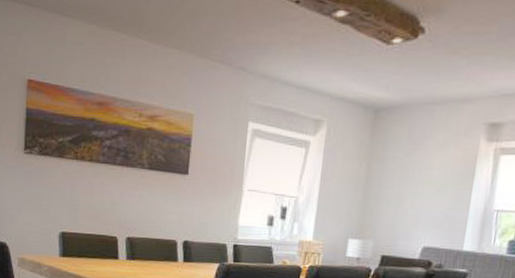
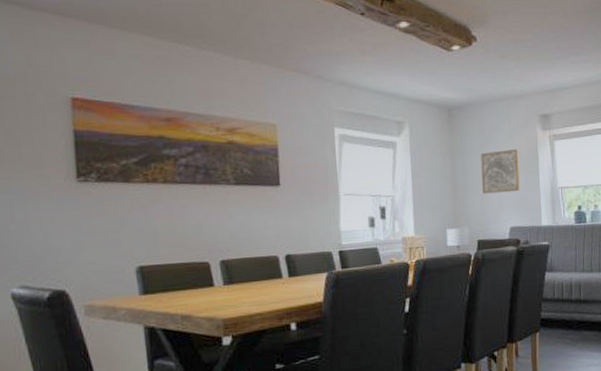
wall art: none [398,160,452,209] -> present [481,149,520,194]

